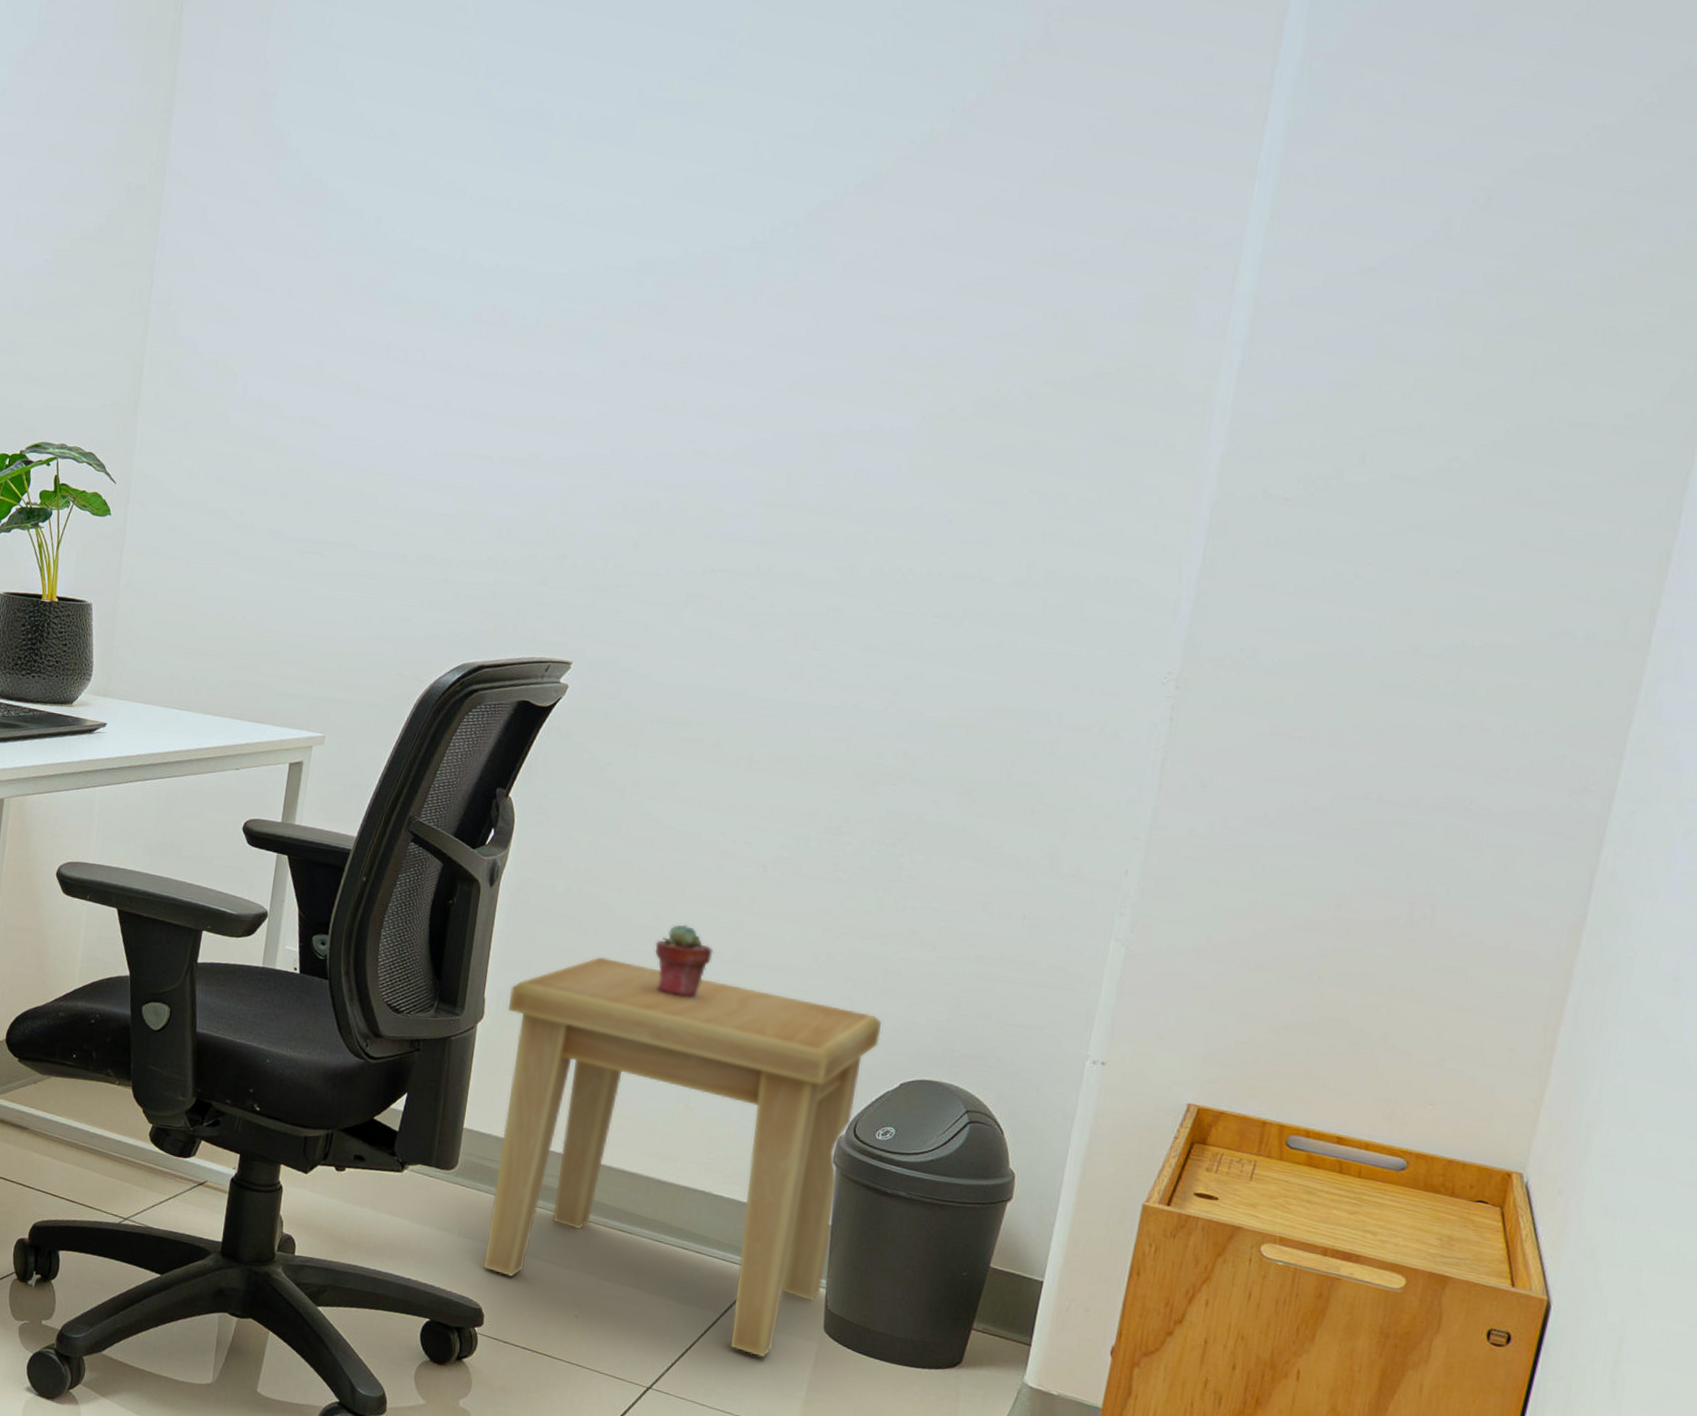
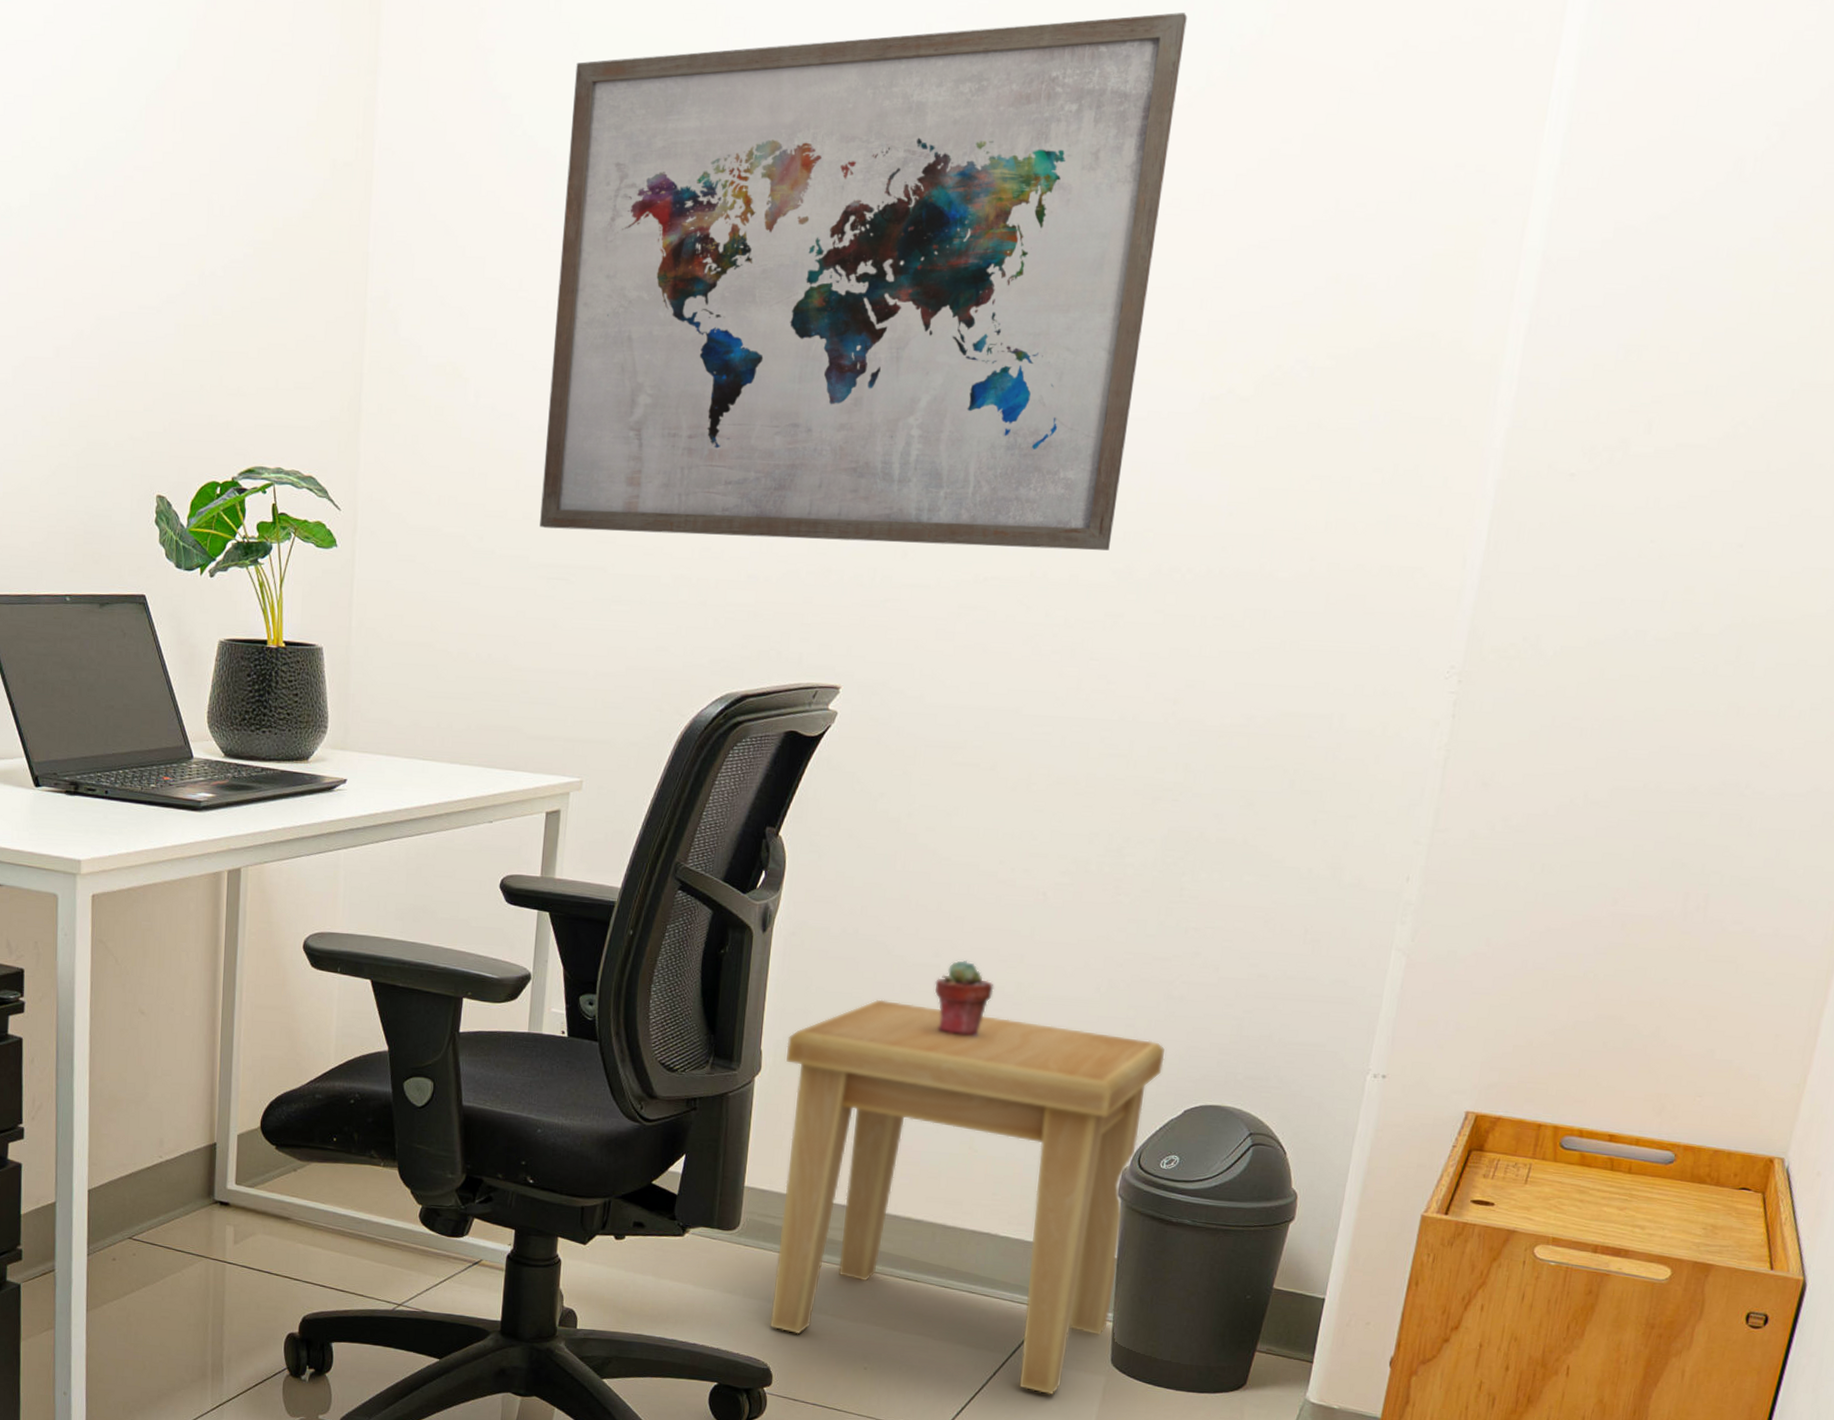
wall art: none [296,77,912,550] -> present [540,12,1187,551]

